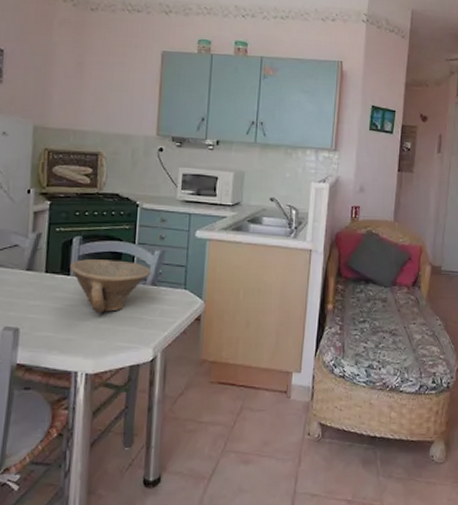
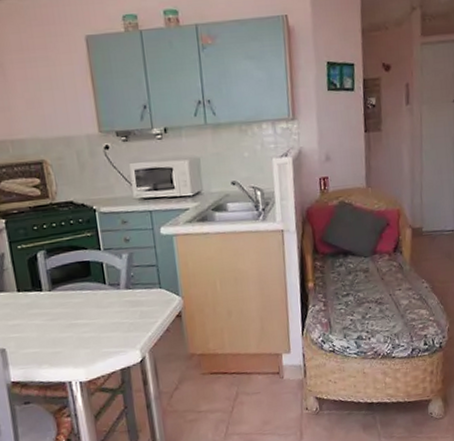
bowl: present [70,259,151,313] -> none [40,268,123,324]

